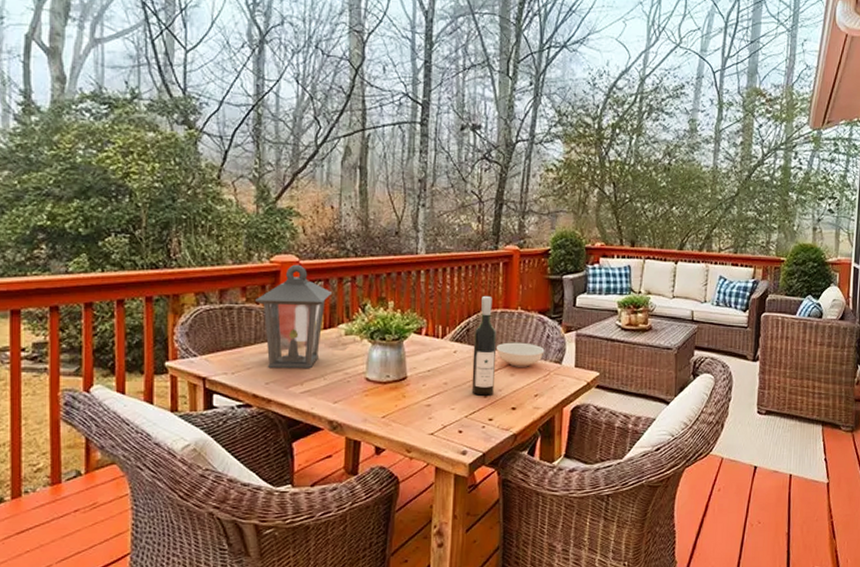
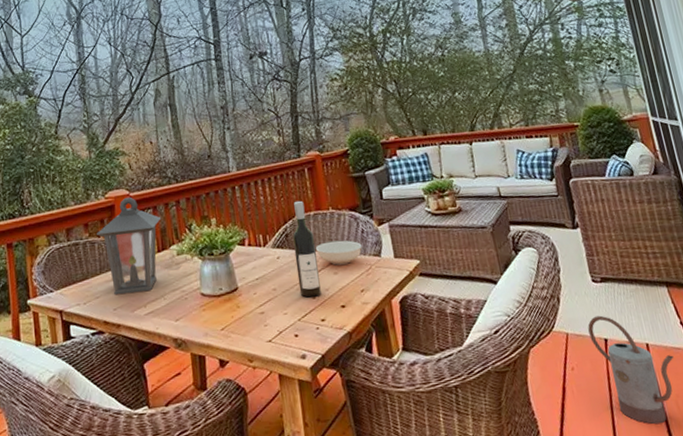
watering can: none [742,445,810,545] -> present [587,315,674,425]

